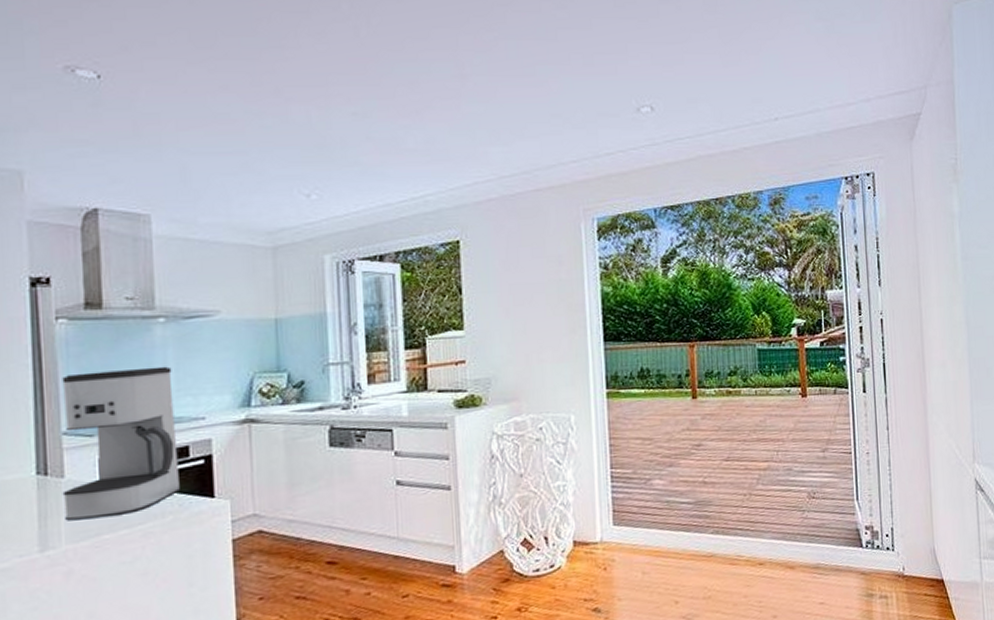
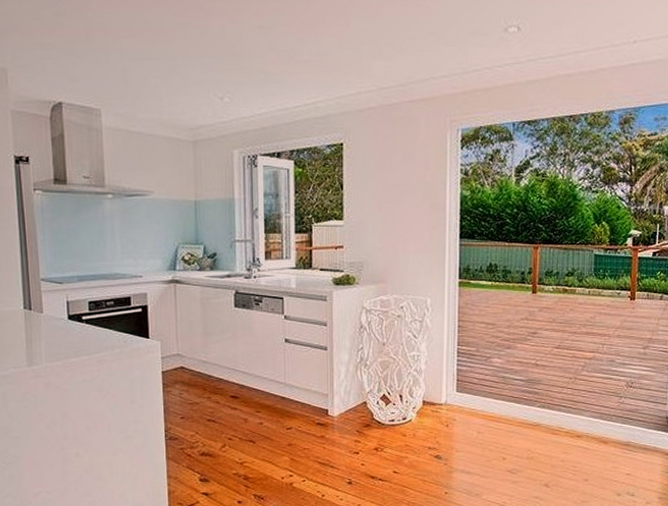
coffee maker: present [62,366,180,521] -> none [39,233,124,346]

